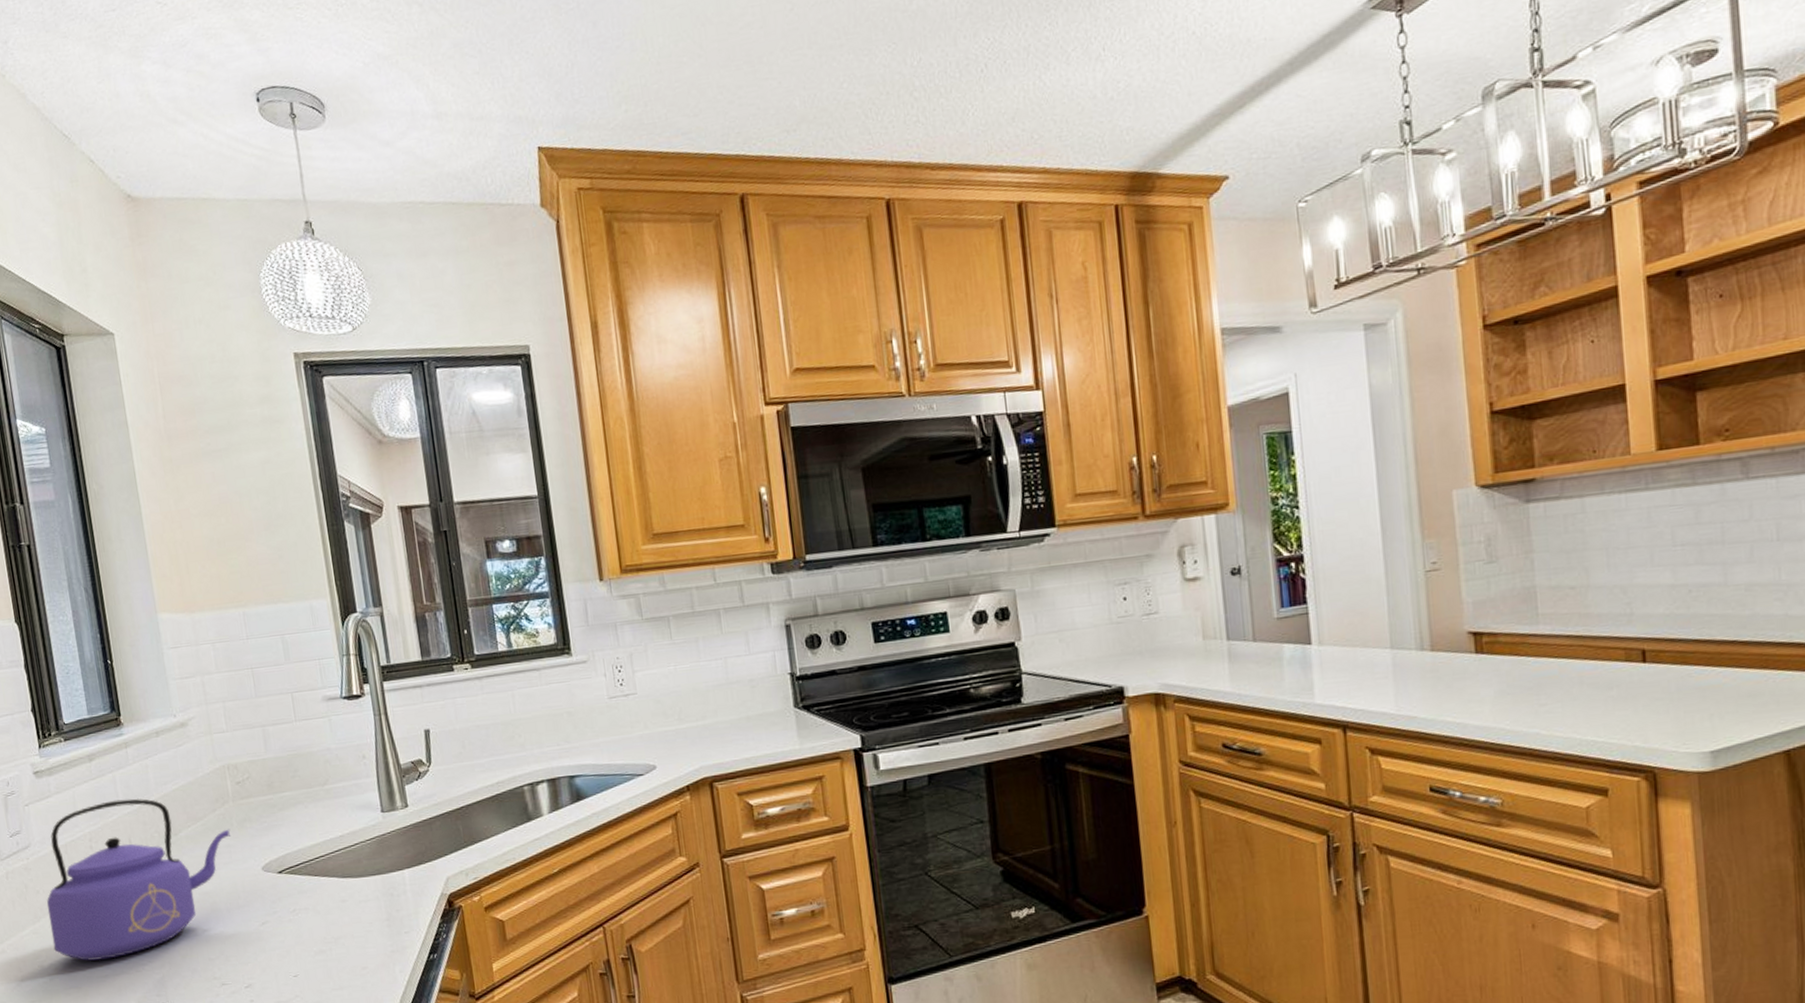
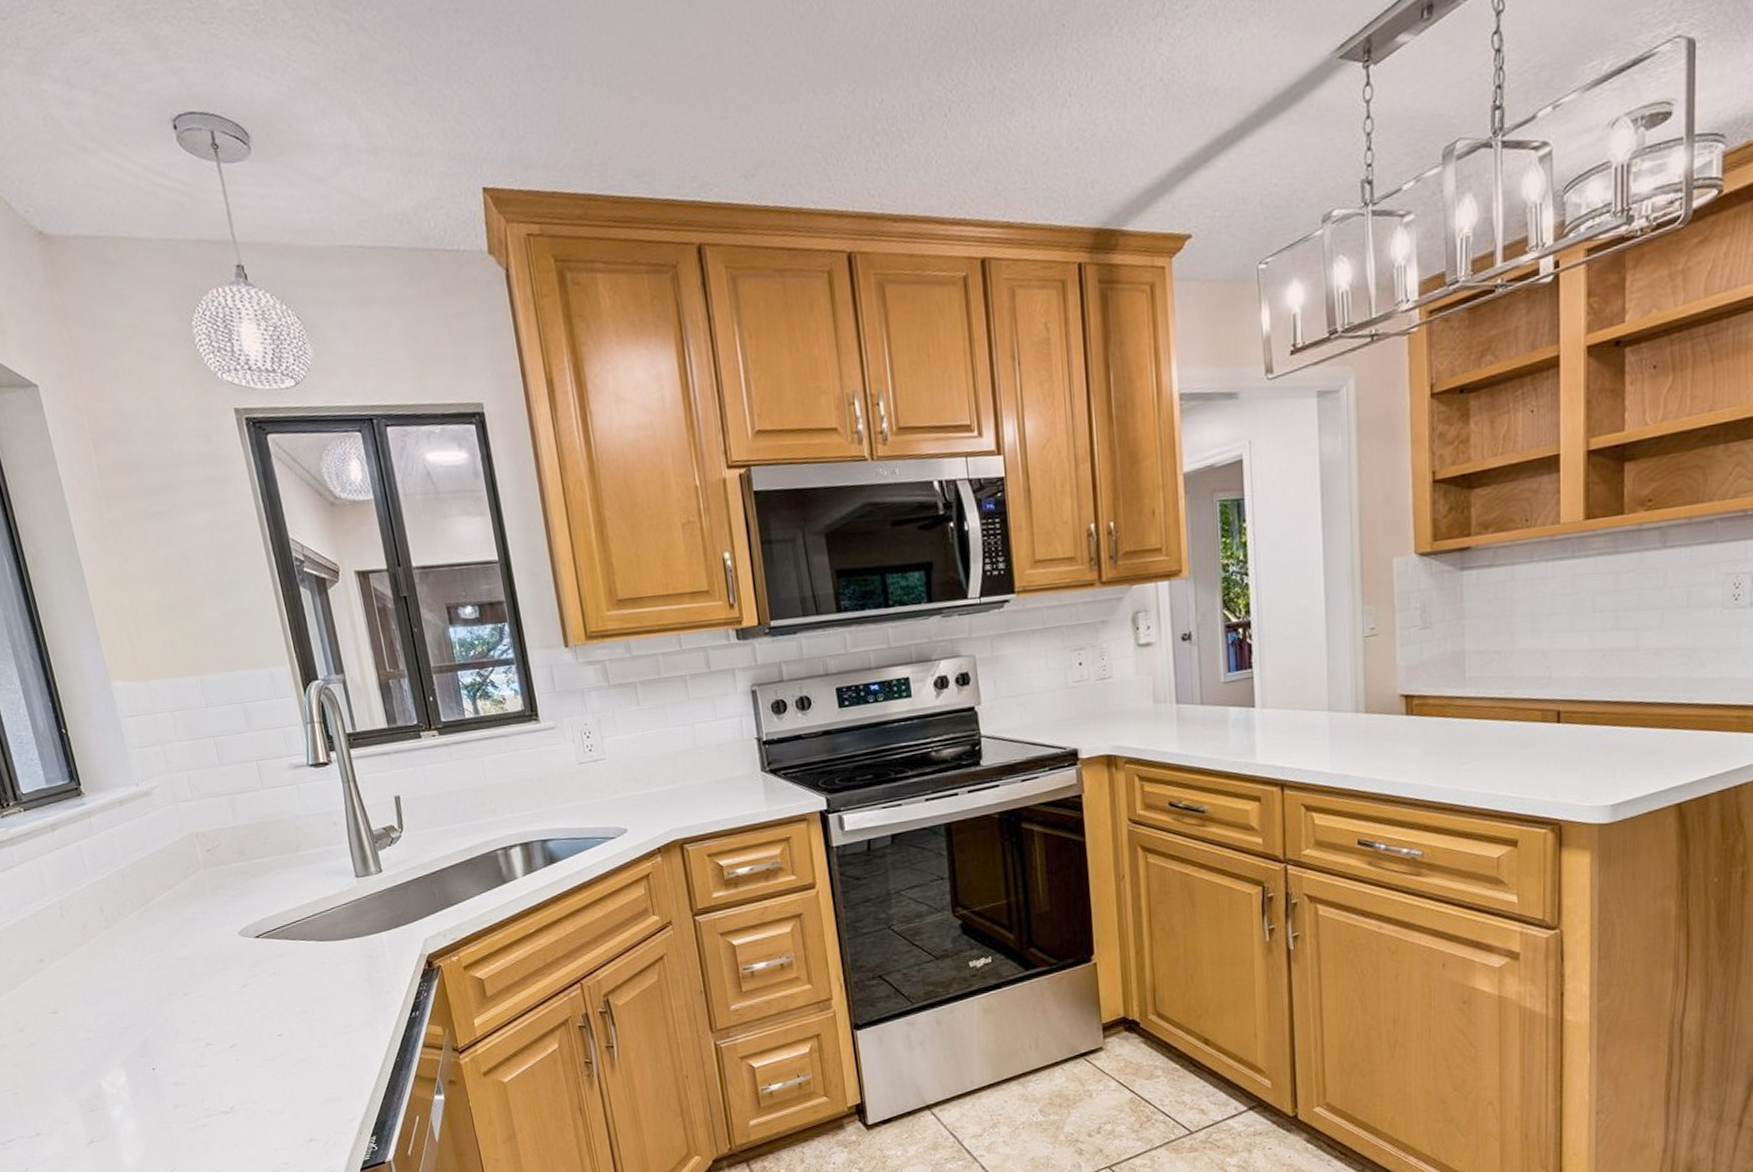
kettle: present [46,798,232,961] -> none [18,867,205,1026]

